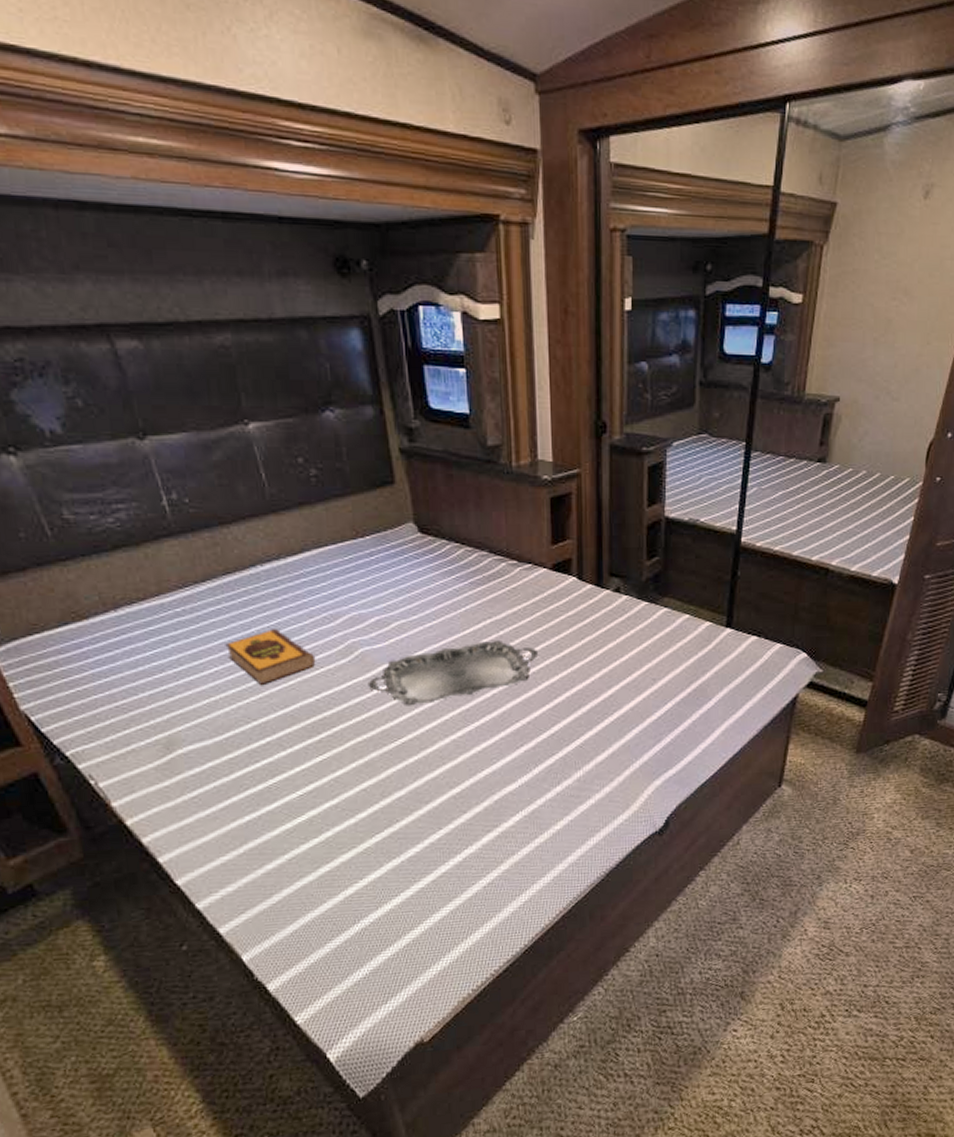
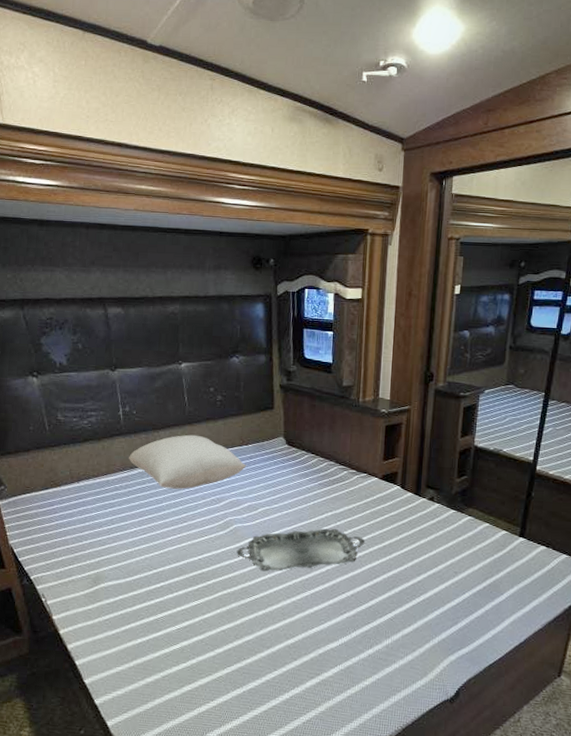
pillow: none [187,528,367,607] -> present [128,434,247,489]
hardback book: present [225,629,316,685] -> none [143,505,203,544]

